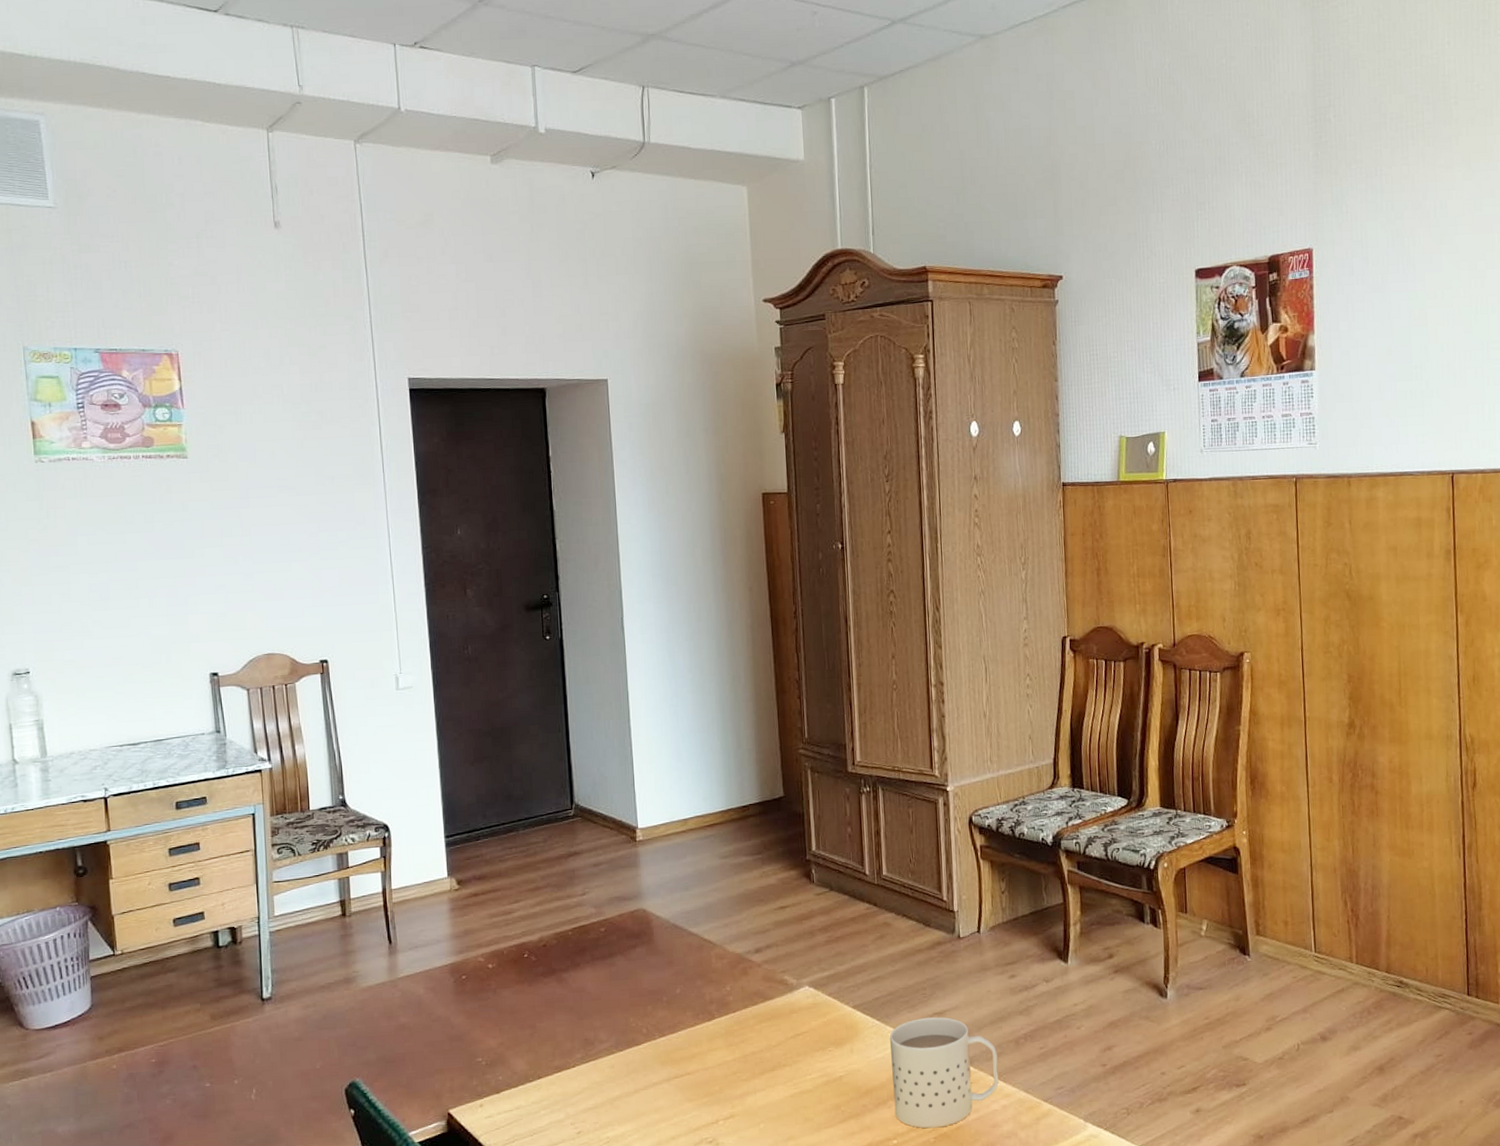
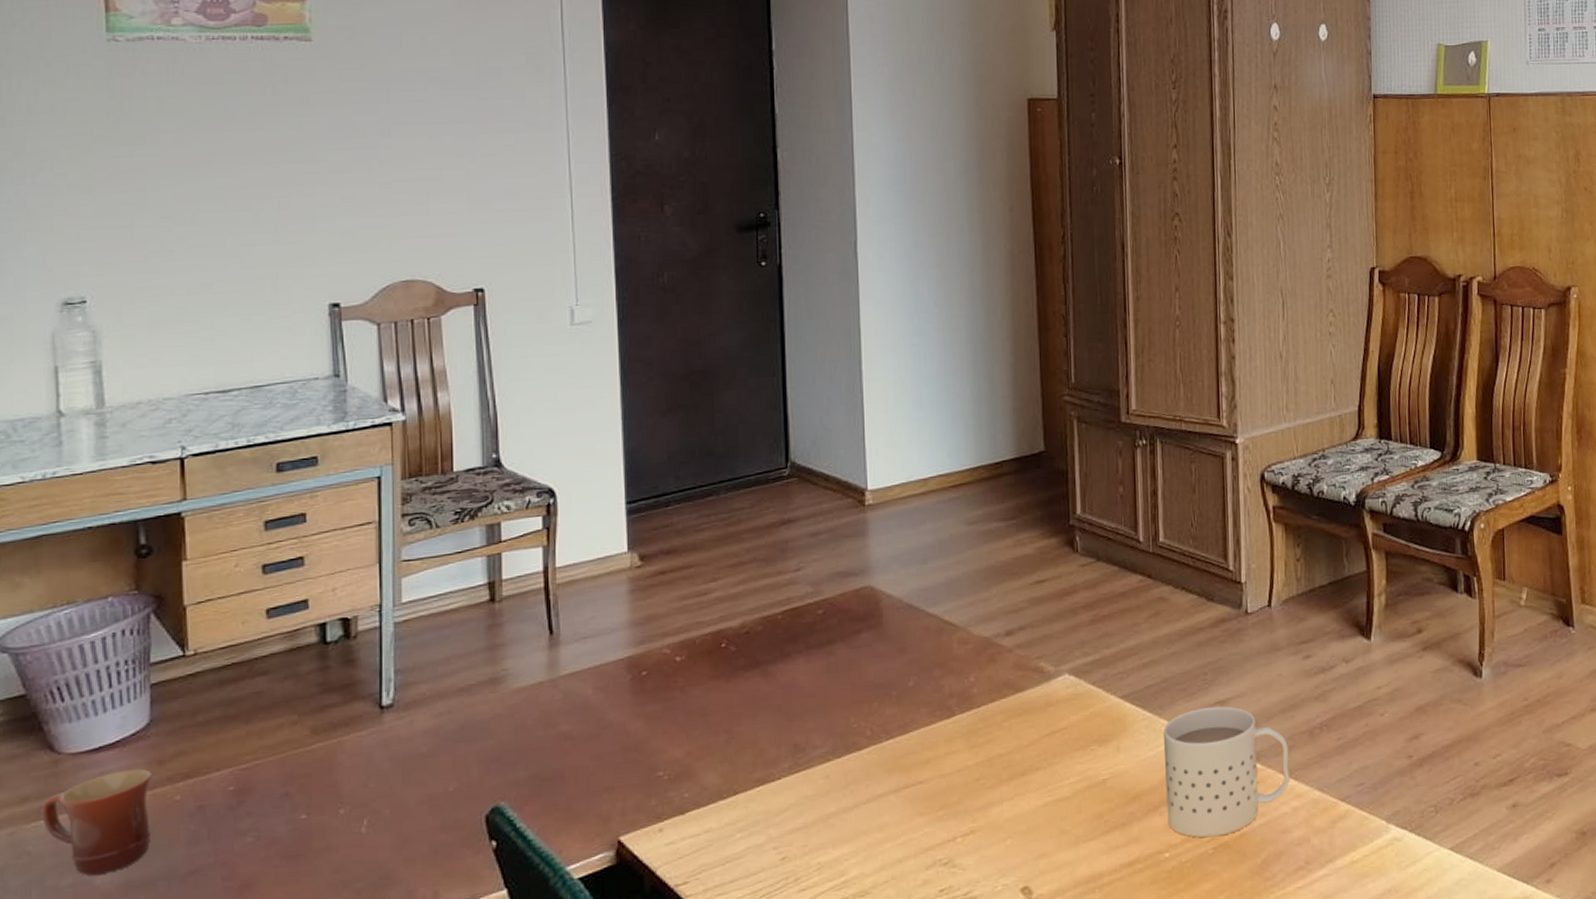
mug: none [16,1043,96,1125] -> present [41,768,151,876]

